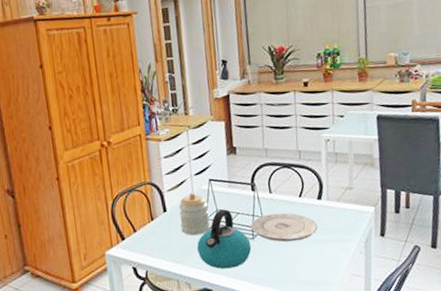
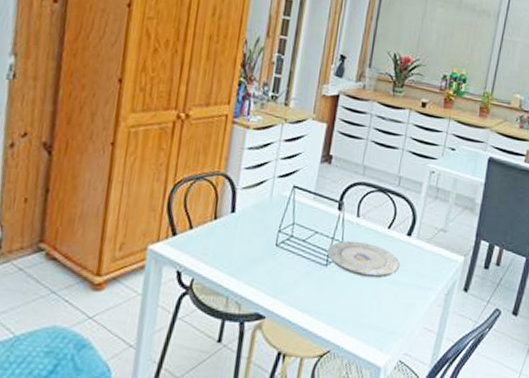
jar: present [178,193,210,236] -> none [246,197,286,249]
kettle: present [197,209,252,269] -> none [259,224,323,295]

